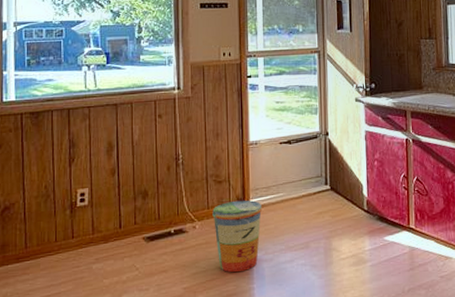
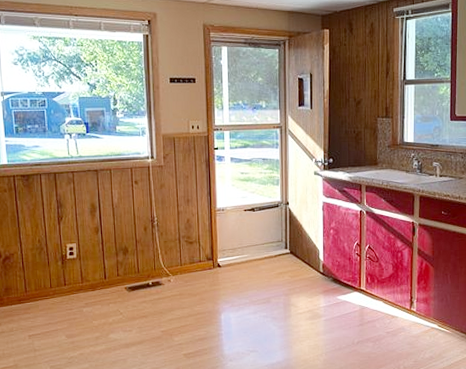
trash can: present [212,200,263,273] -> none [185,259,229,321]

